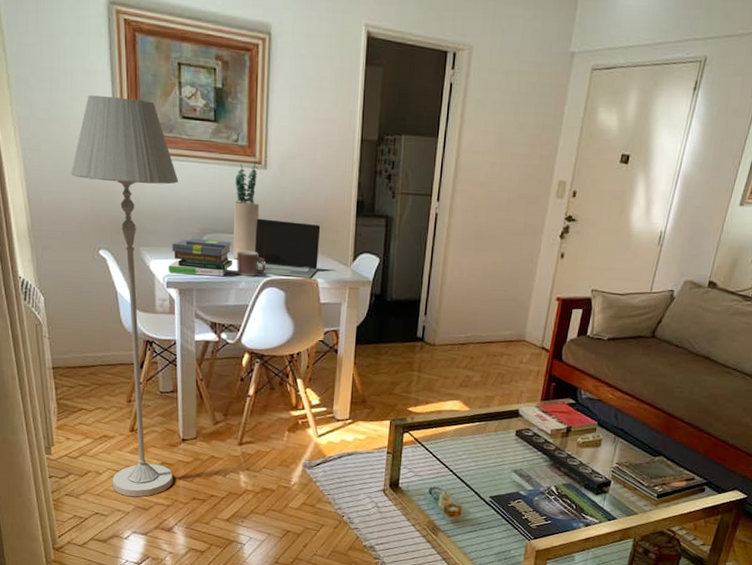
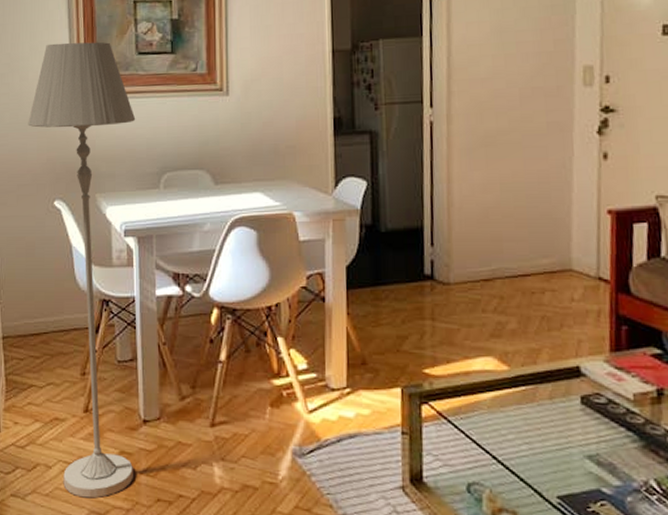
books: present [168,238,233,277] -> none [126,178,196,220]
vase: present [233,160,260,260] -> none [194,88,224,198]
mug: present [237,250,266,277] -> none [200,187,233,216]
laptop: present [255,218,321,278] -> none [220,149,294,212]

